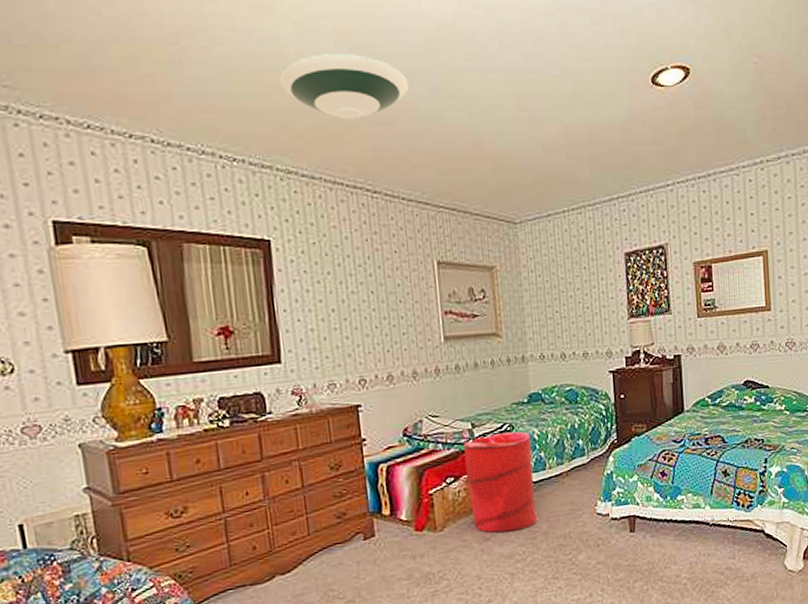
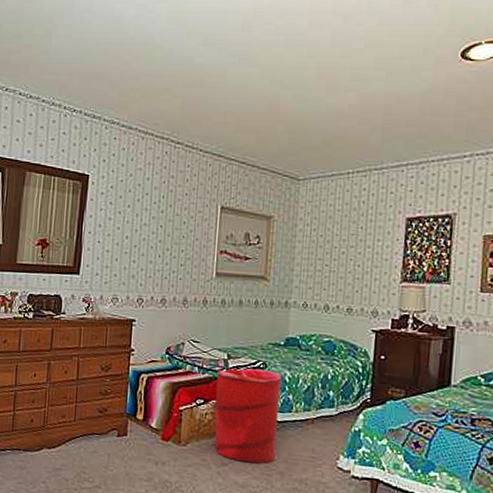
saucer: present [278,54,409,120] -> none [118,30,222,83]

